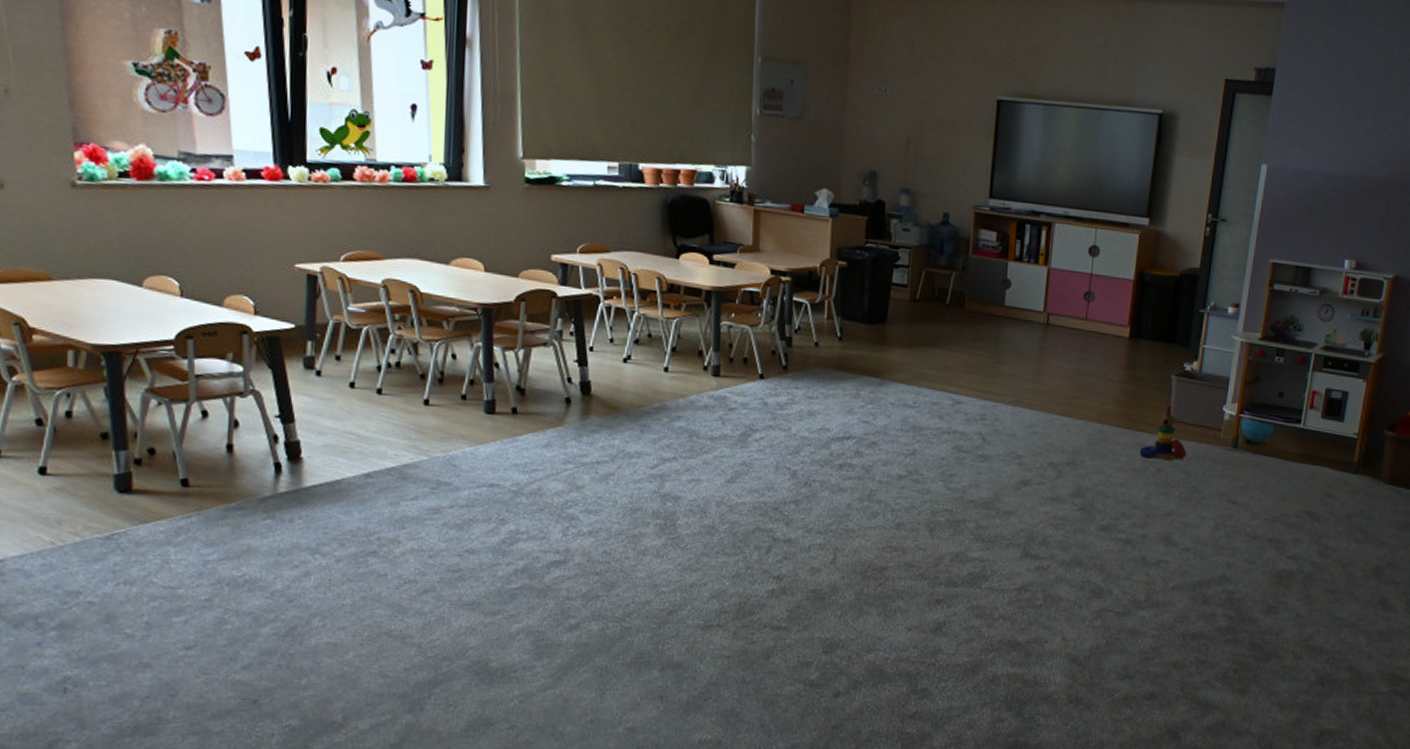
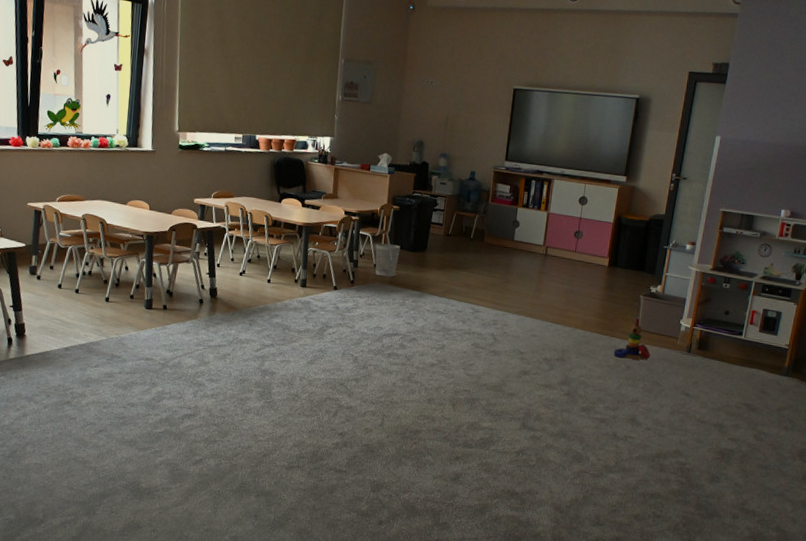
wastebasket: none [816,313,851,360] -> present [375,243,401,277]
ball: present [1241,416,1274,443] -> none [694,328,721,350]

